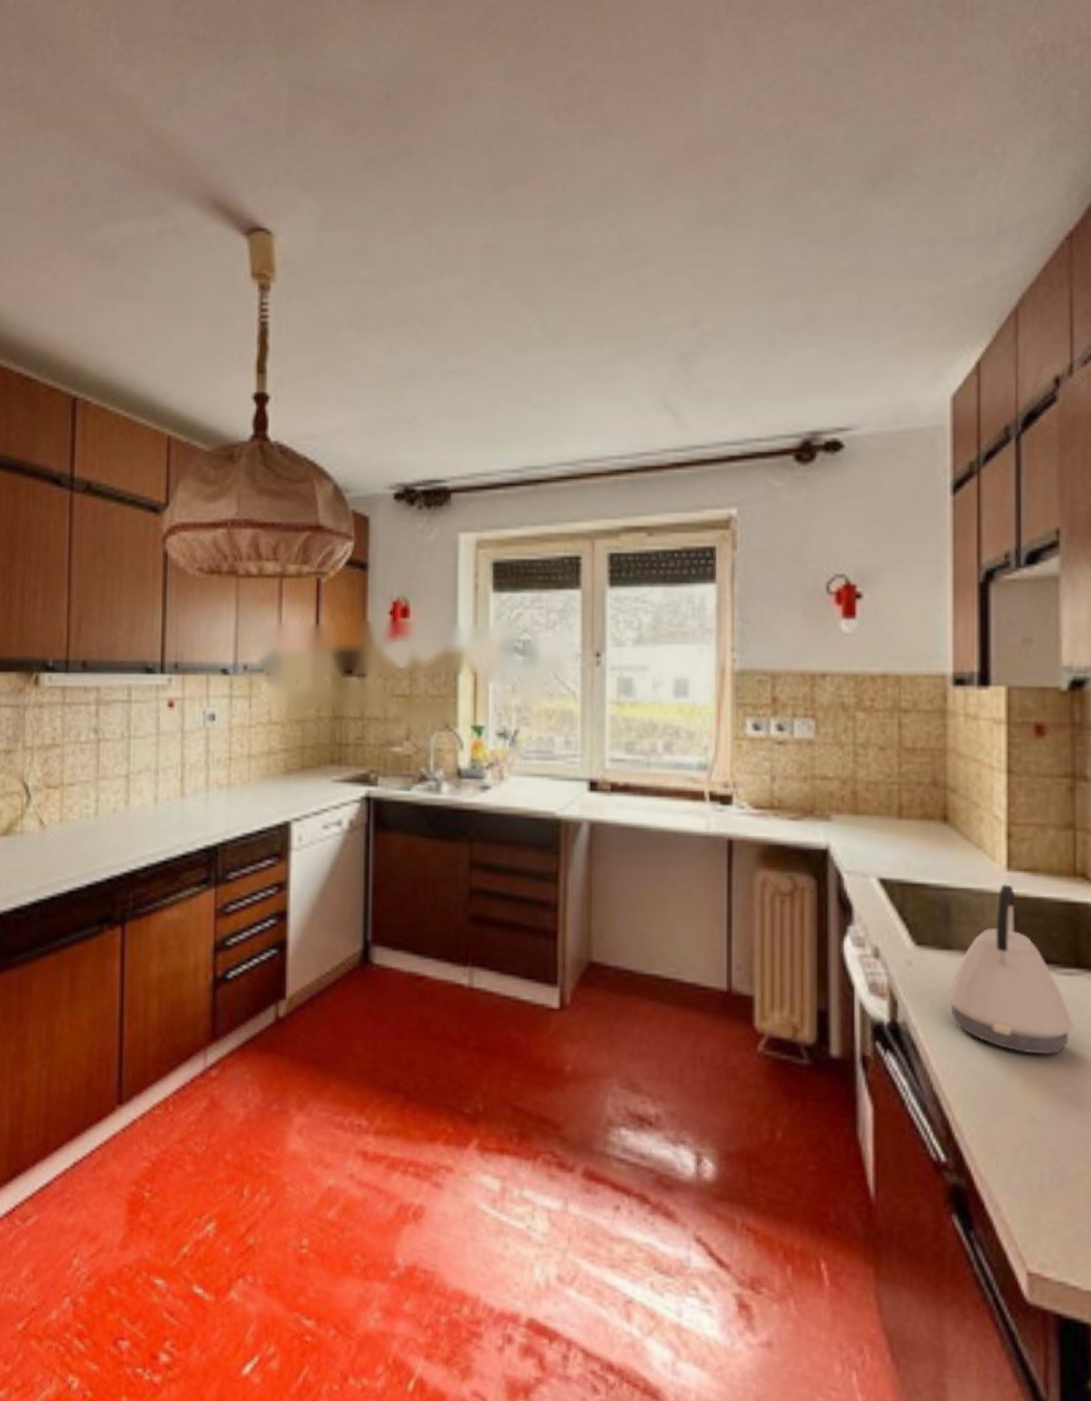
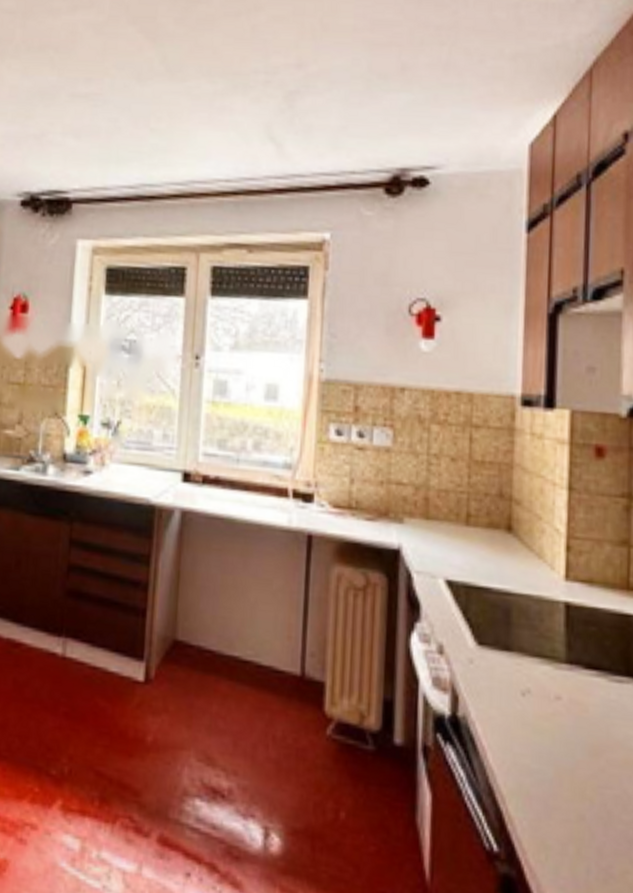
kettle: present [947,884,1074,1054] -> none [505,593,623,757]

